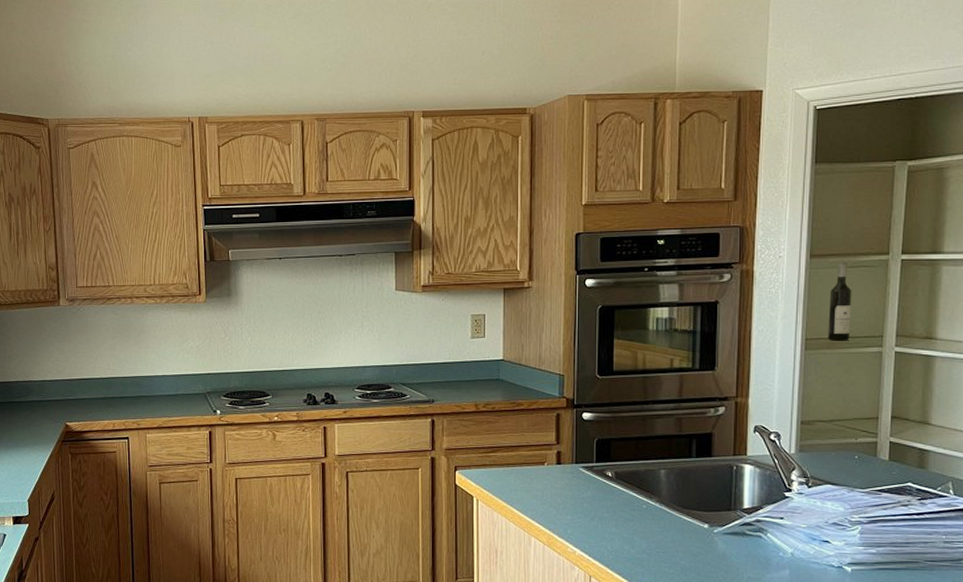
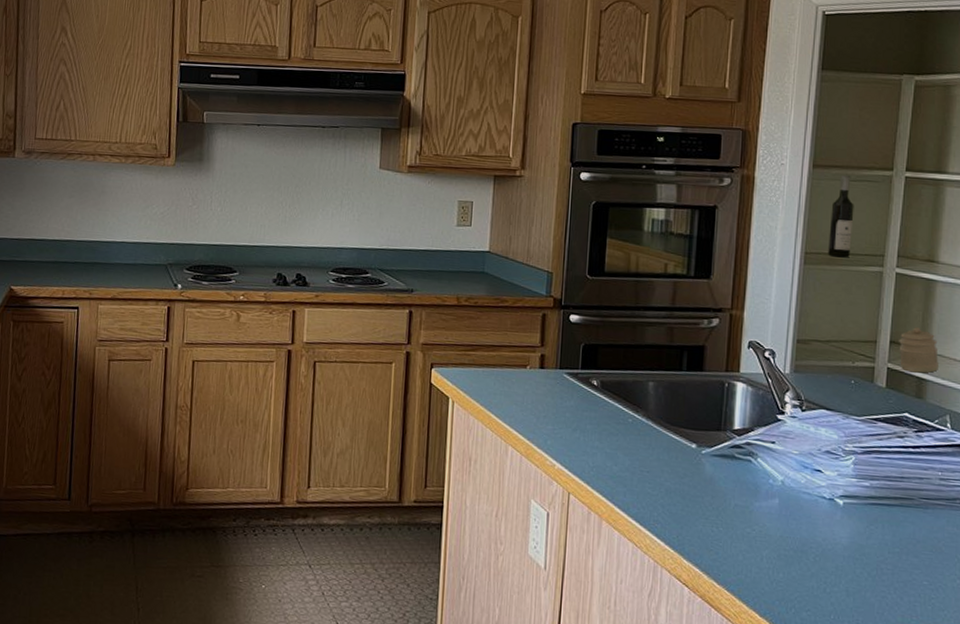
jar: none [900,402,939,445] -> present [899,327,938,373]

